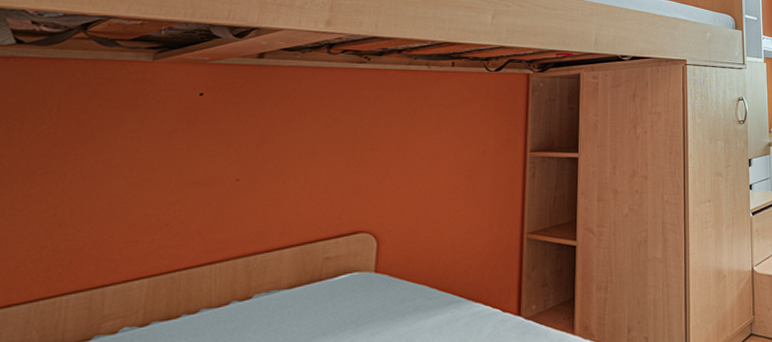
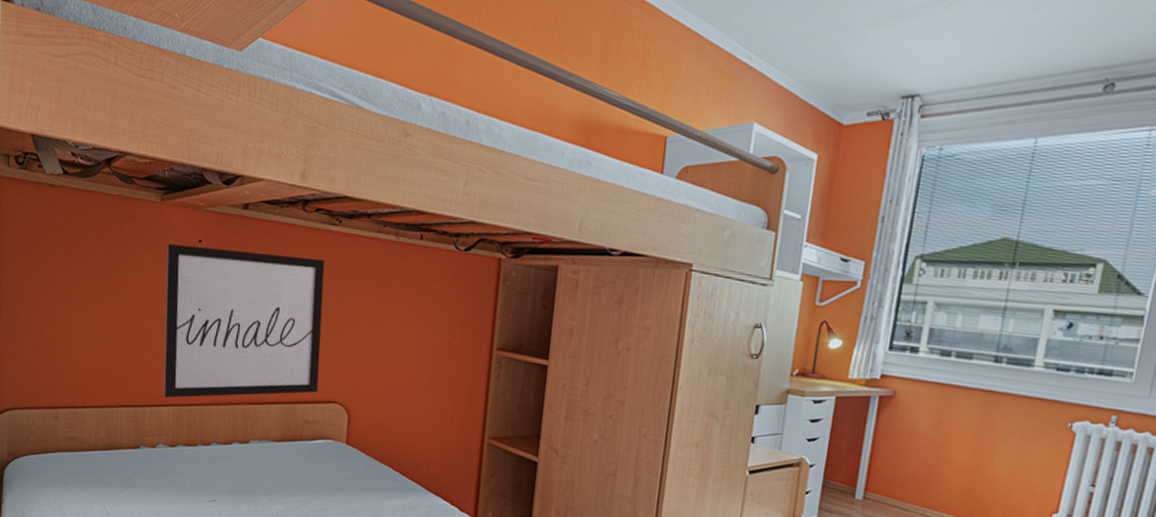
wall art: none [135,95,352,270] -> present [163,243,325,398]

